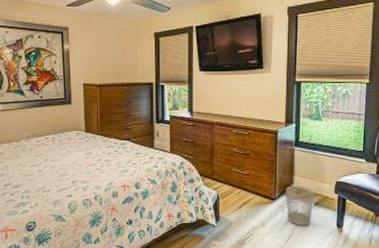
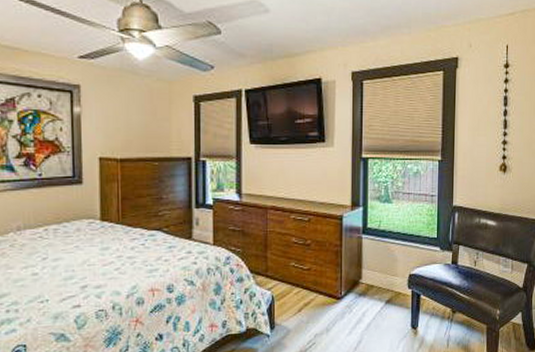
wastebasket: present [286,185,315,226] -> none [353,280,386,329]

